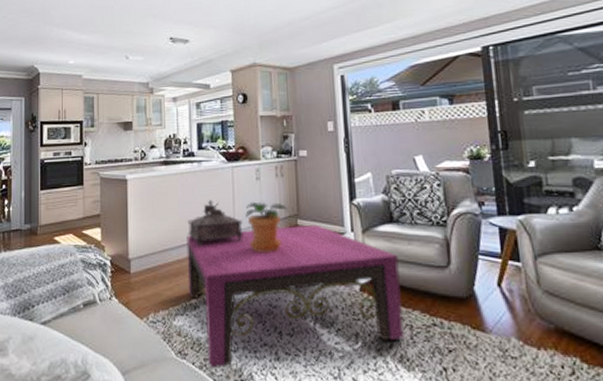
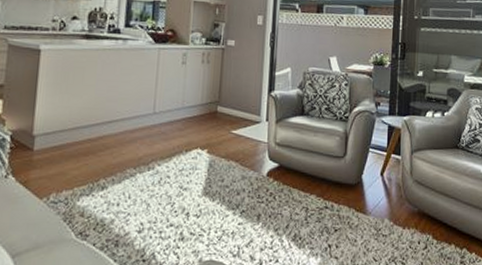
coffee table: present [186,224,404,369] -> none [97,111,305,249]
decorative box: present [187,200,243,246] -> none [103,80,163,126]
potted plant: present [245,201,288,252] -> none [167,85,210,136]

